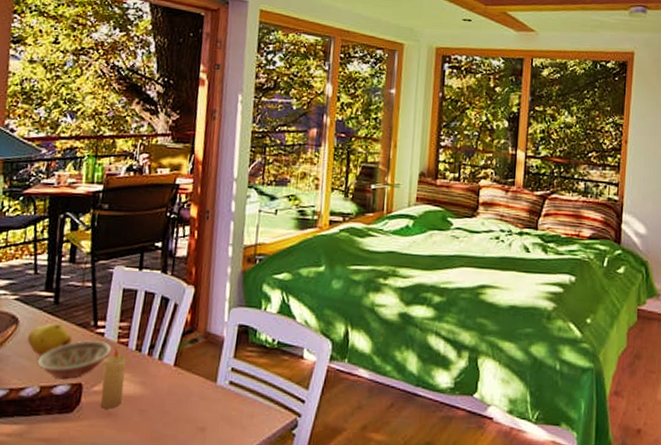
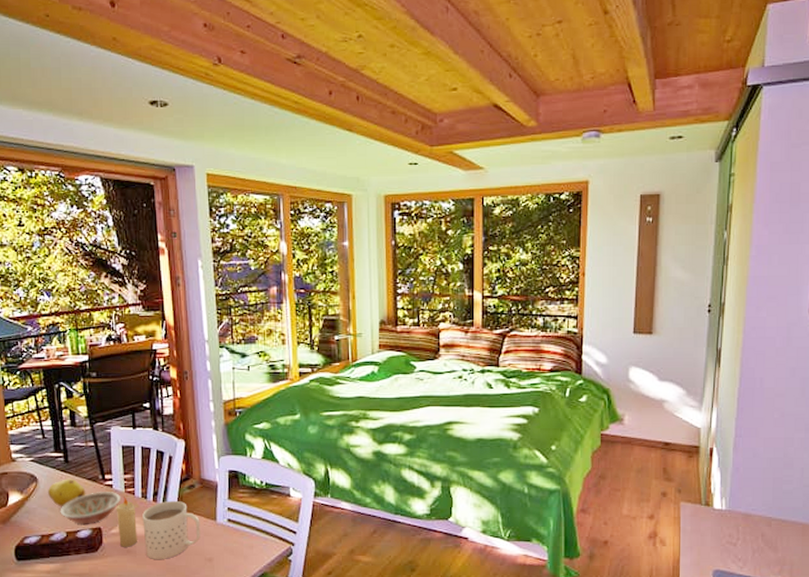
mug: none [128,355,198,426] -> present [142,500,200,559]

